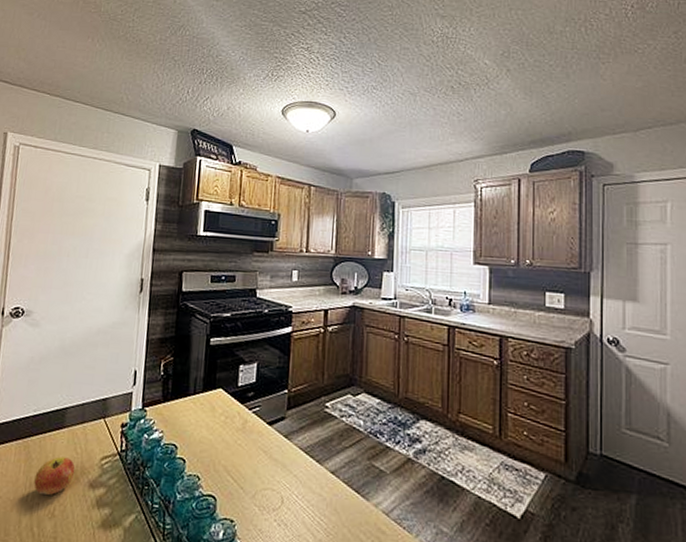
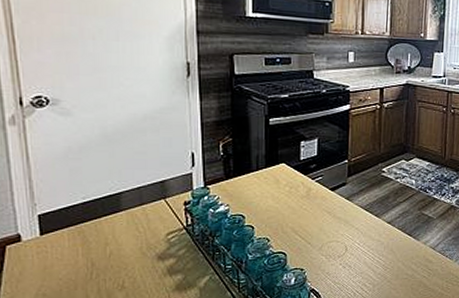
apple: present [34,456,76,495] -> none [96,237,140,271]

